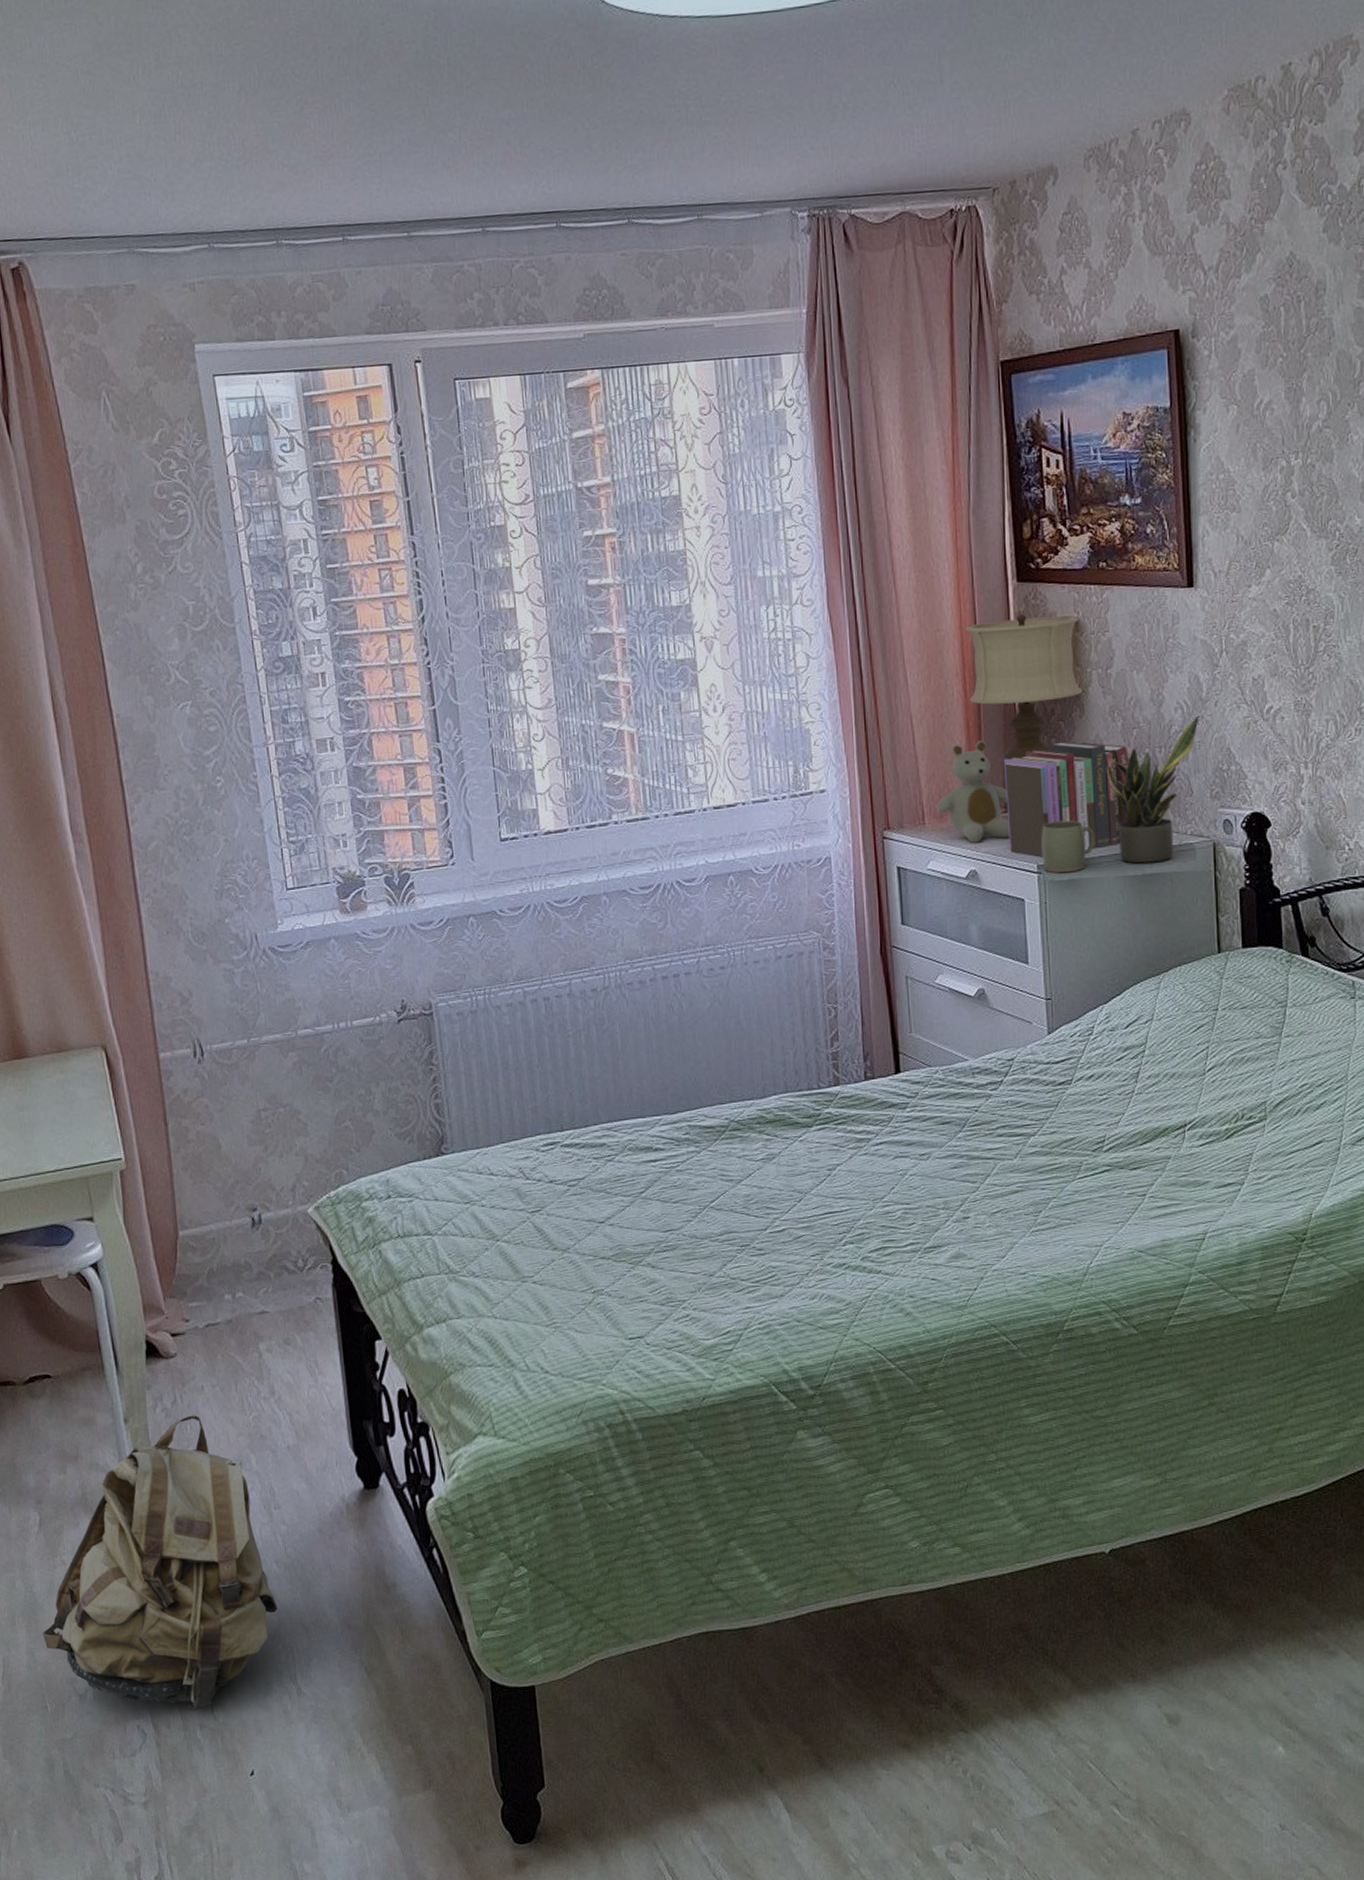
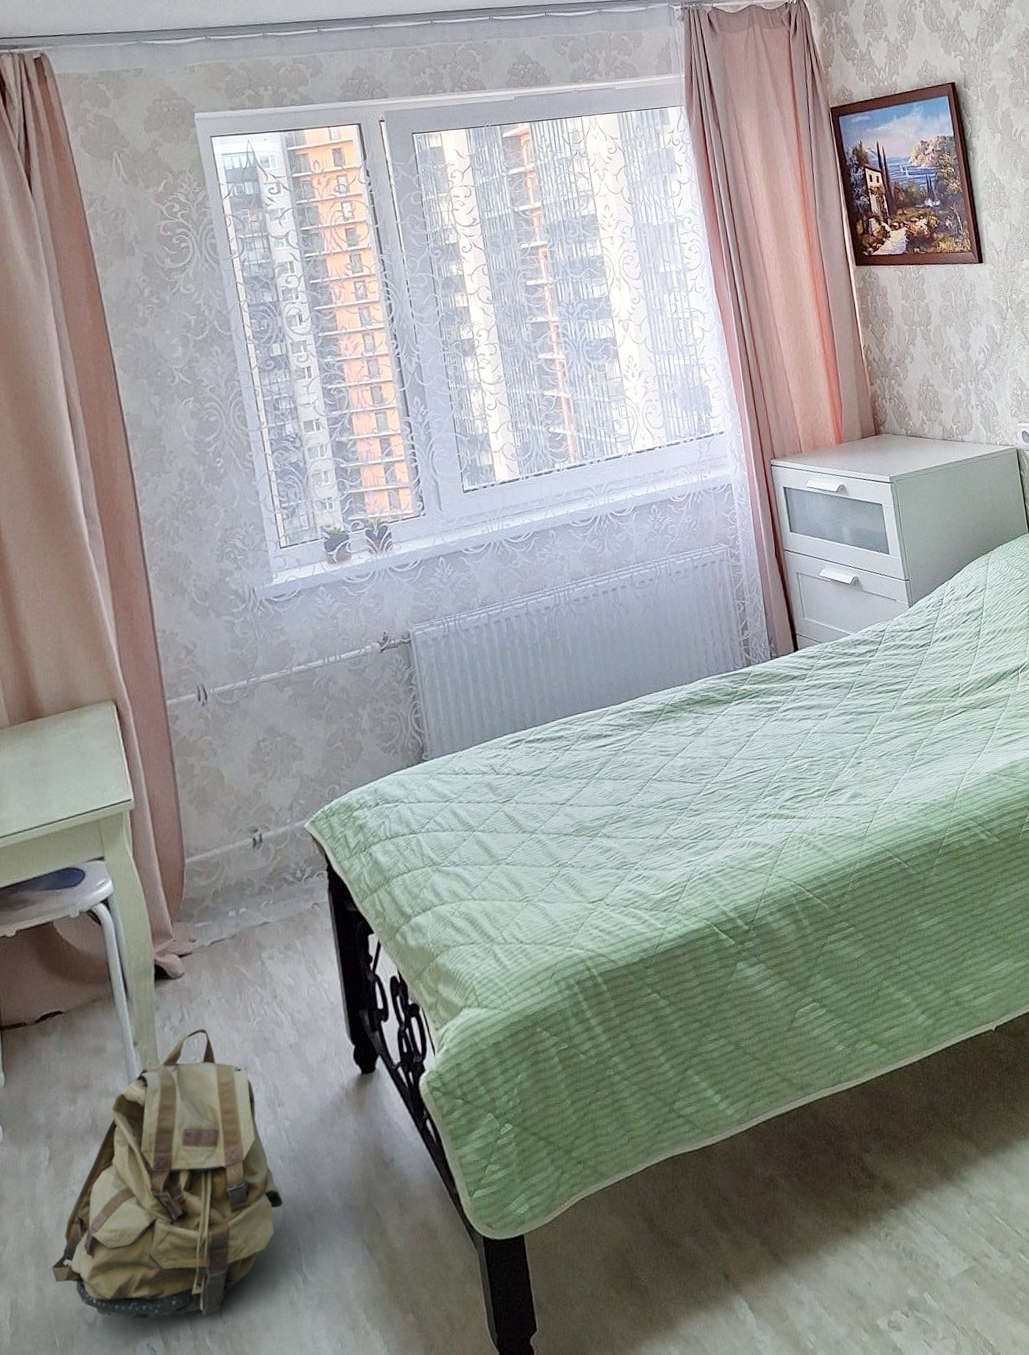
stuffed bear: present [936,741,1010,843] -> none [810,385,867,464]
table lamp: present [965,613,1083,765] -> none [820,288,911,403]
books: present [1003,741,1129,858] -> none [857,381,953,471]
mug: present [1040,820,1095,873] -> none [890,440,931,482]
potted plant: present [1106,715,1199,864] -> none [933,356,997,470]

